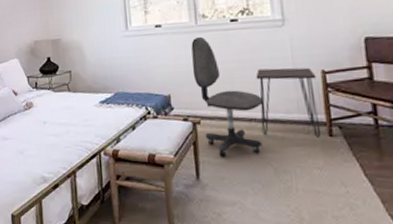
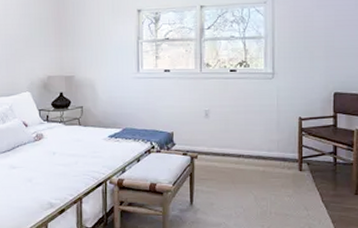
office chair: present [191,37,265,158] -> none [194,84,252,187]
desk: present [256,67,320,139] -> none [247,113,295,172]

